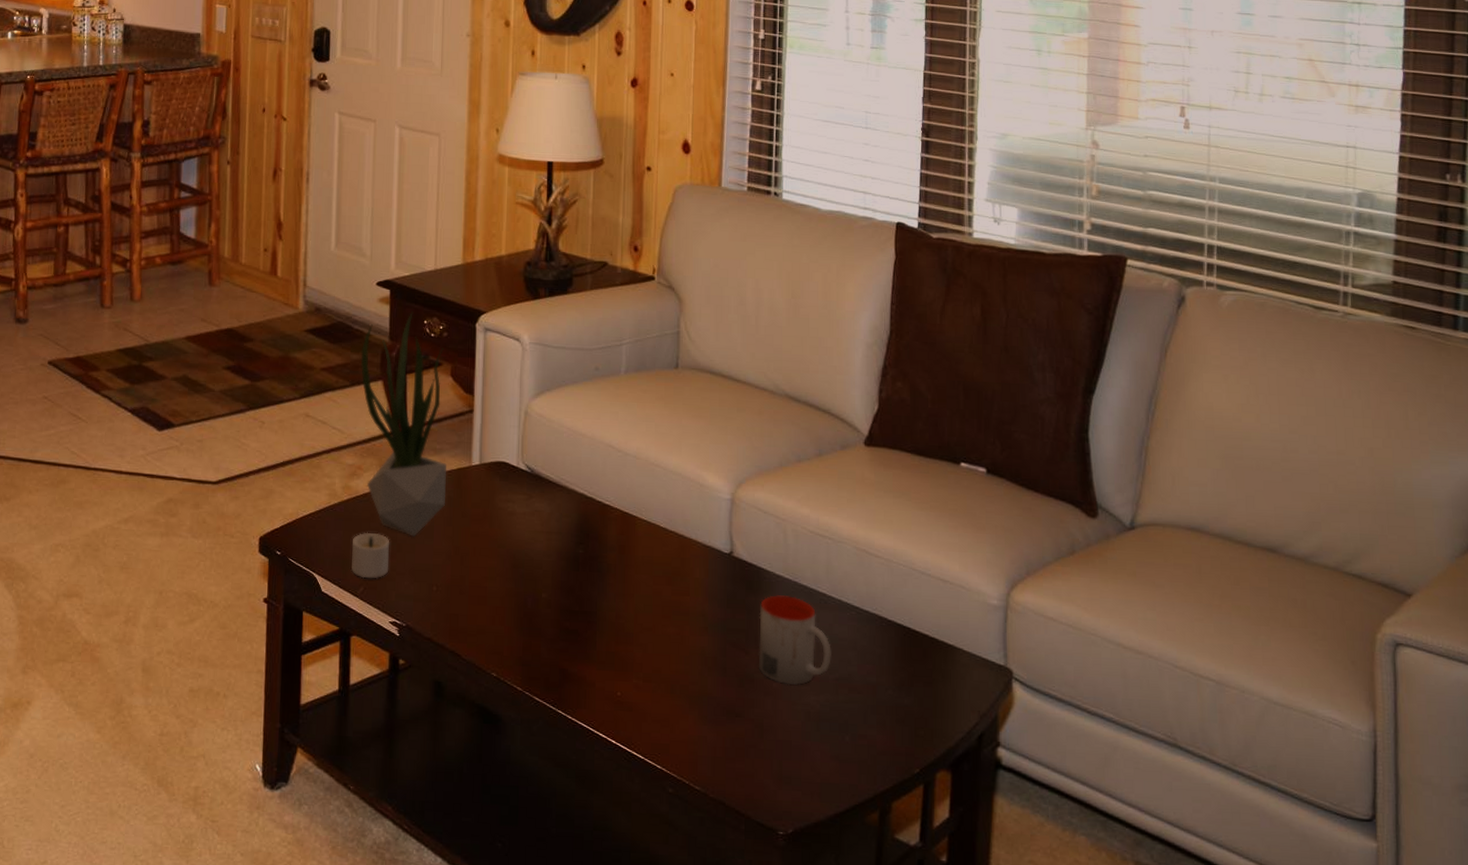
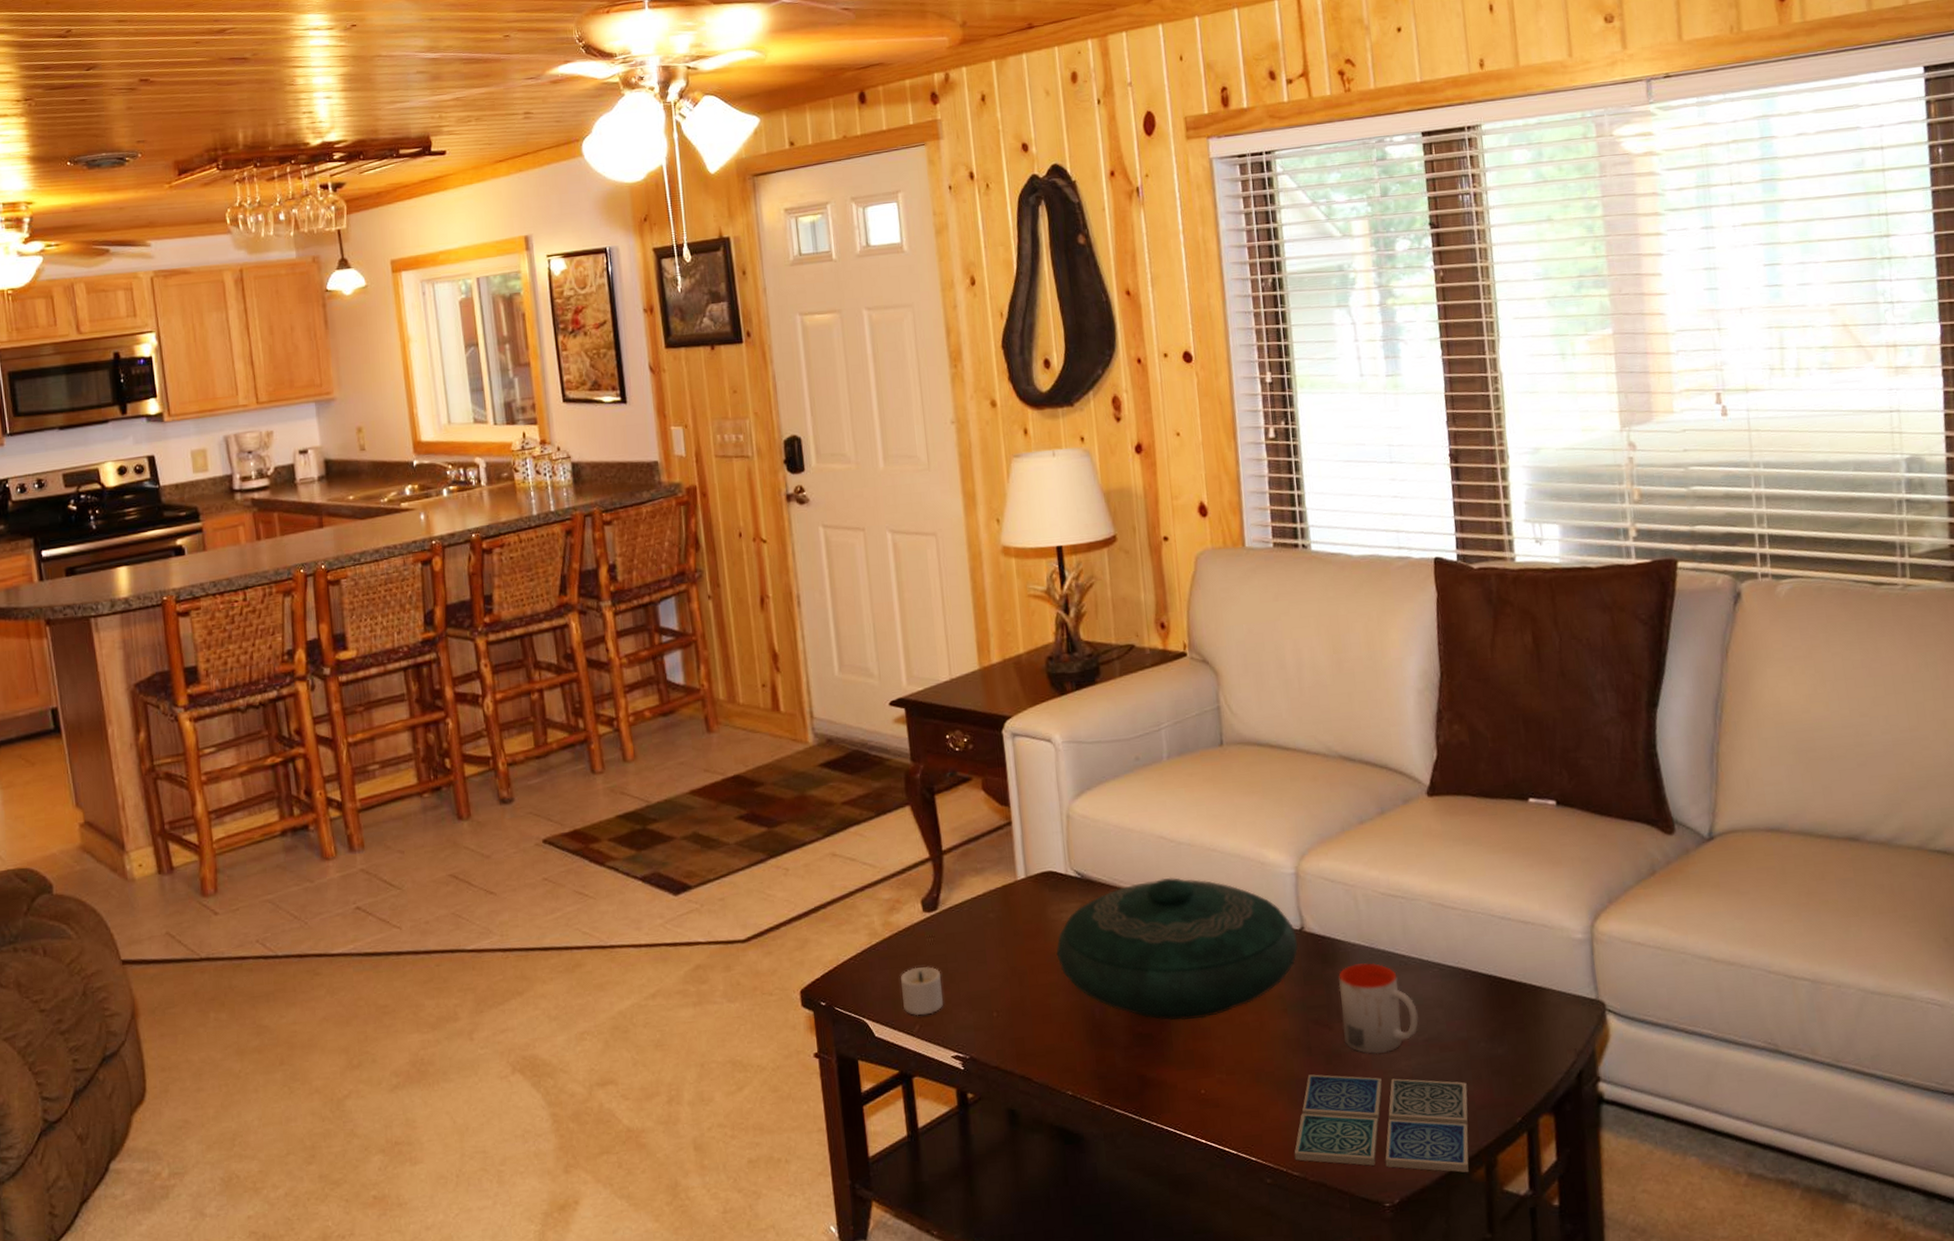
potted plant: present [360,311,446,537] -> none [882,727,995,964]
decorative bowl: none [499,484,726,624] -> present [1056,877,1298,1021]
drink coaster: none [698,694,871,815] -> present [1294,1074,1469,1173]

